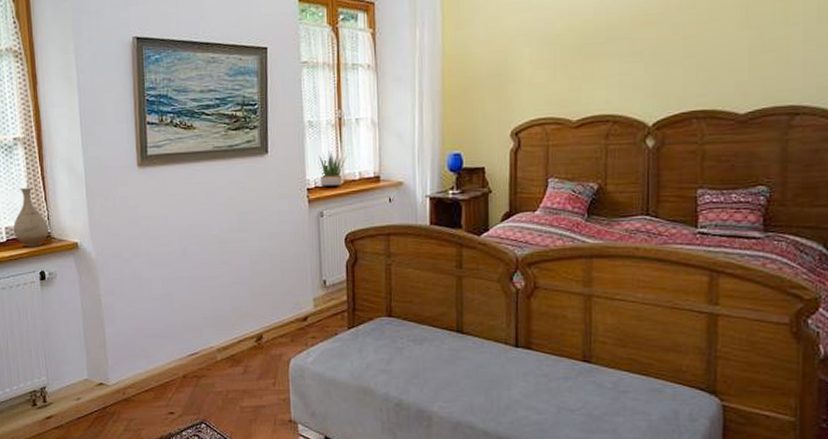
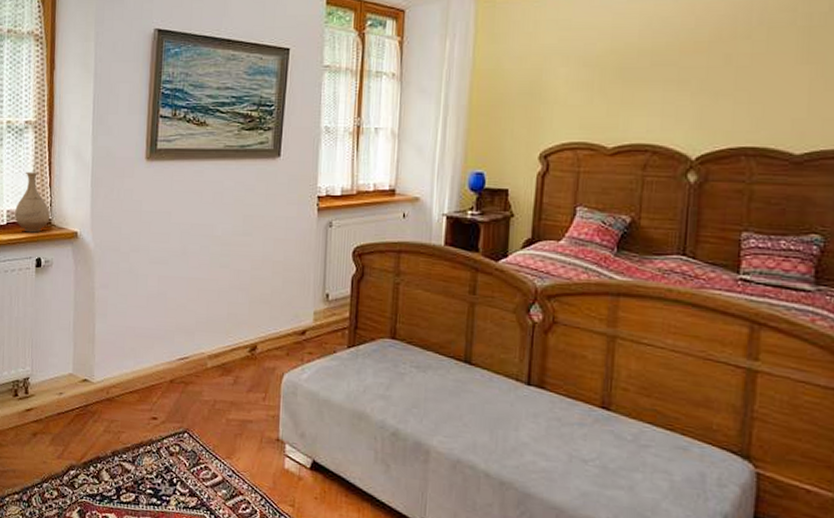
potted plant: present [318,150,347,189] -> none [331,159,363,199]

